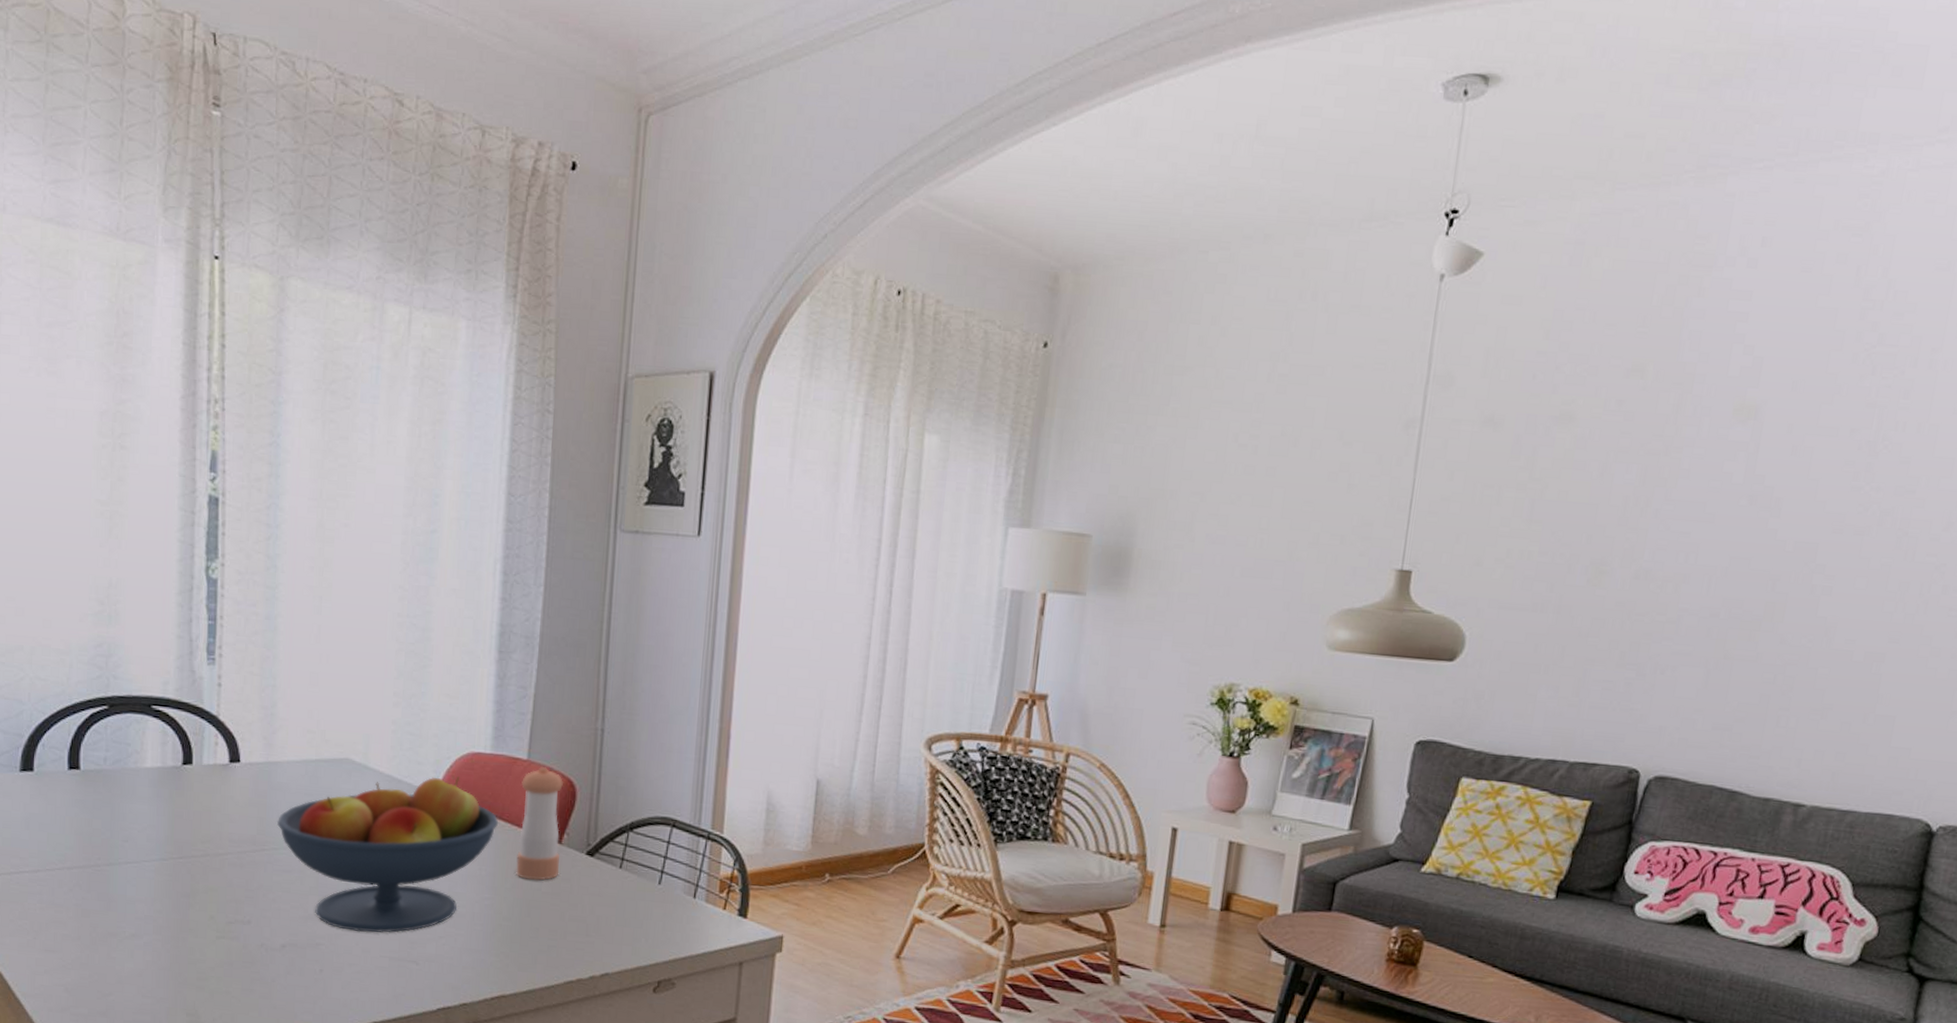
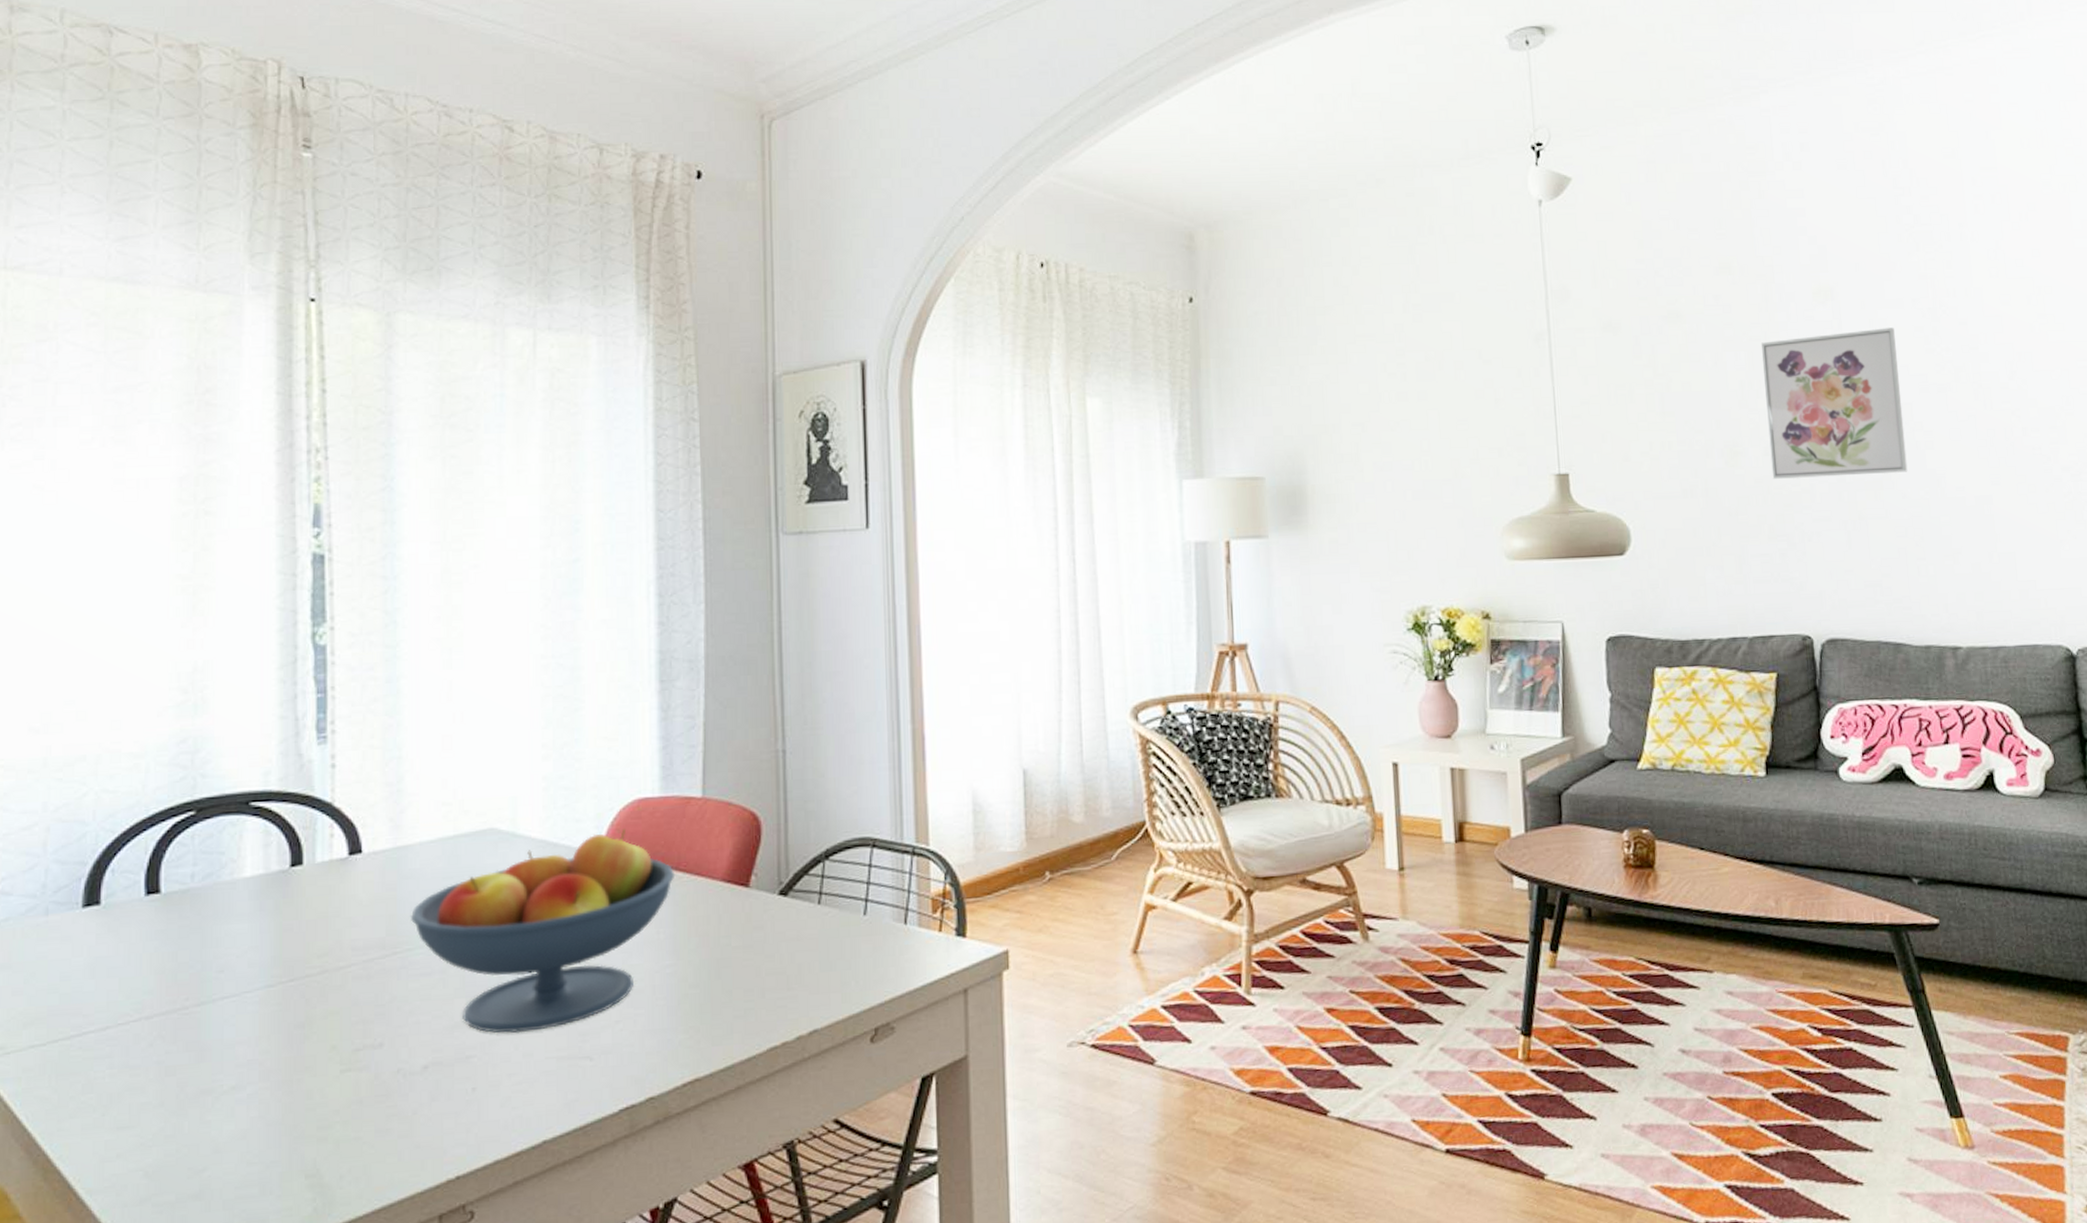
pepper shaker: present [516,766,563,880] -> none [698,801,749,935]
wall art: none [1636,457,1821,617] -> present [1760,327,1908,479]

